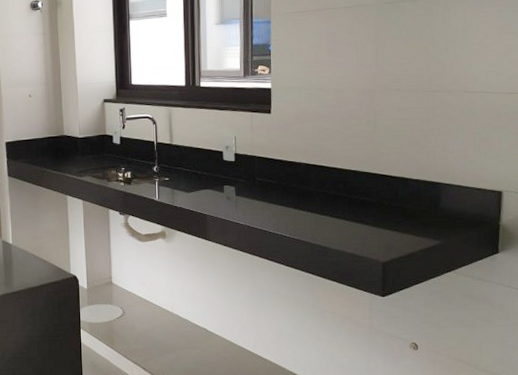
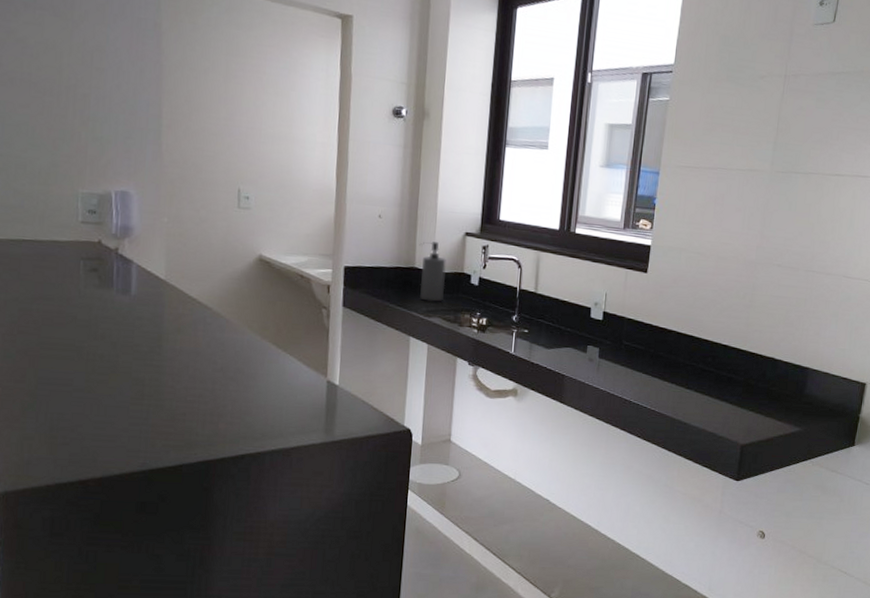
soap dispenser: none [65,111,92,163] -> present [419,242,446,302]

